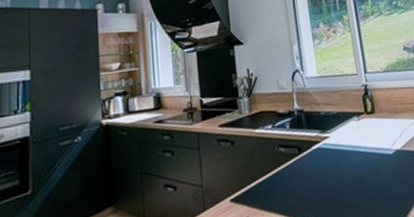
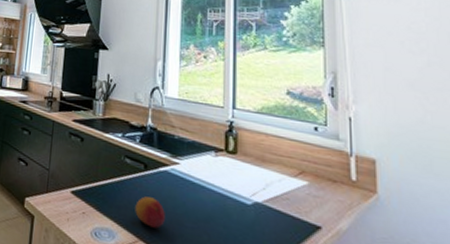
fruit: none [296,177,326,206] -> present [135,196,165,229]

